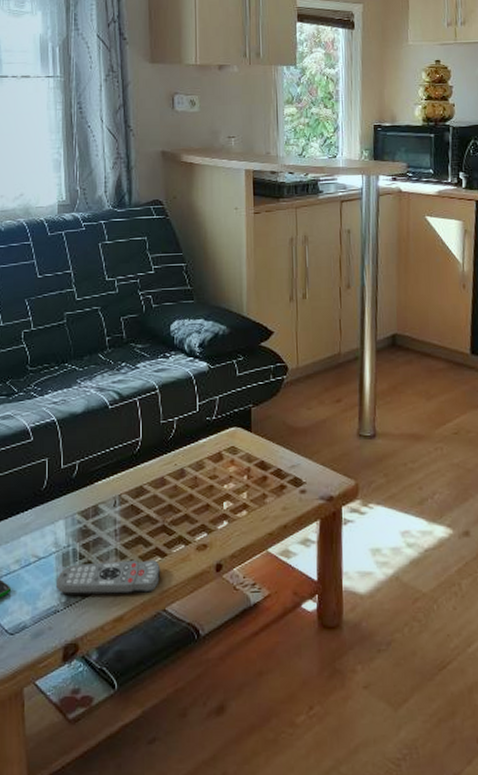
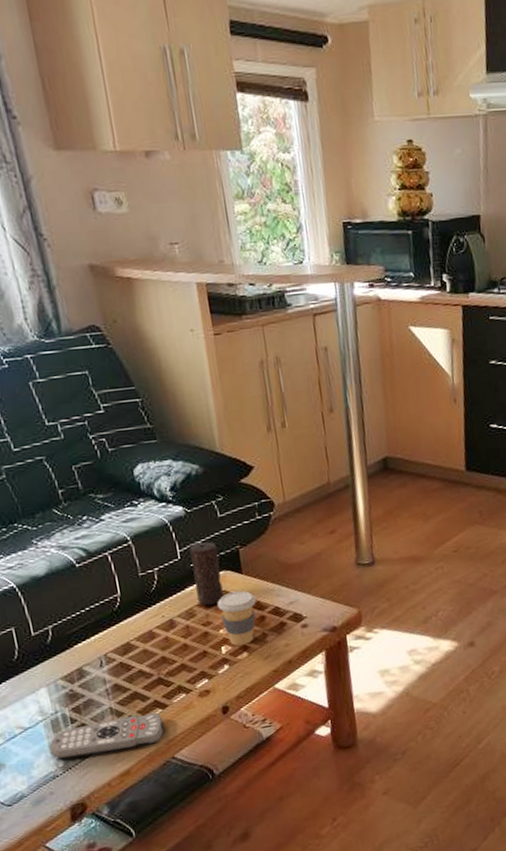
candle: none [208,398,233,460] -> present [189,541,224,606]
coffee cup: none [225,448,261,503] -> present [217,590,256,646]

